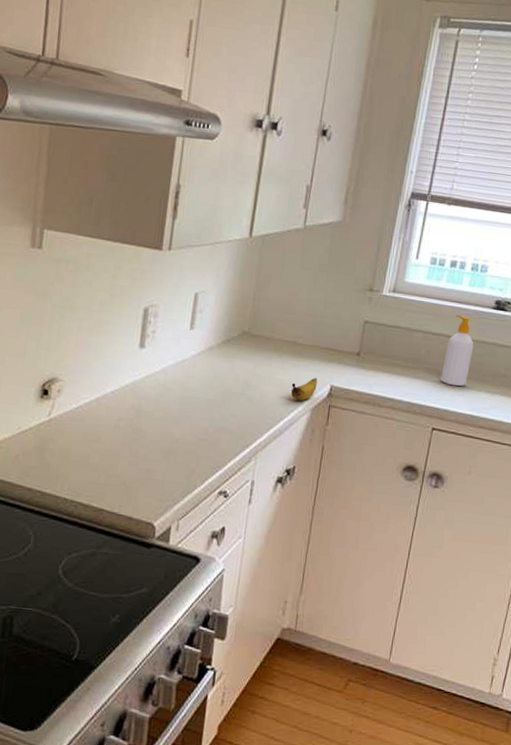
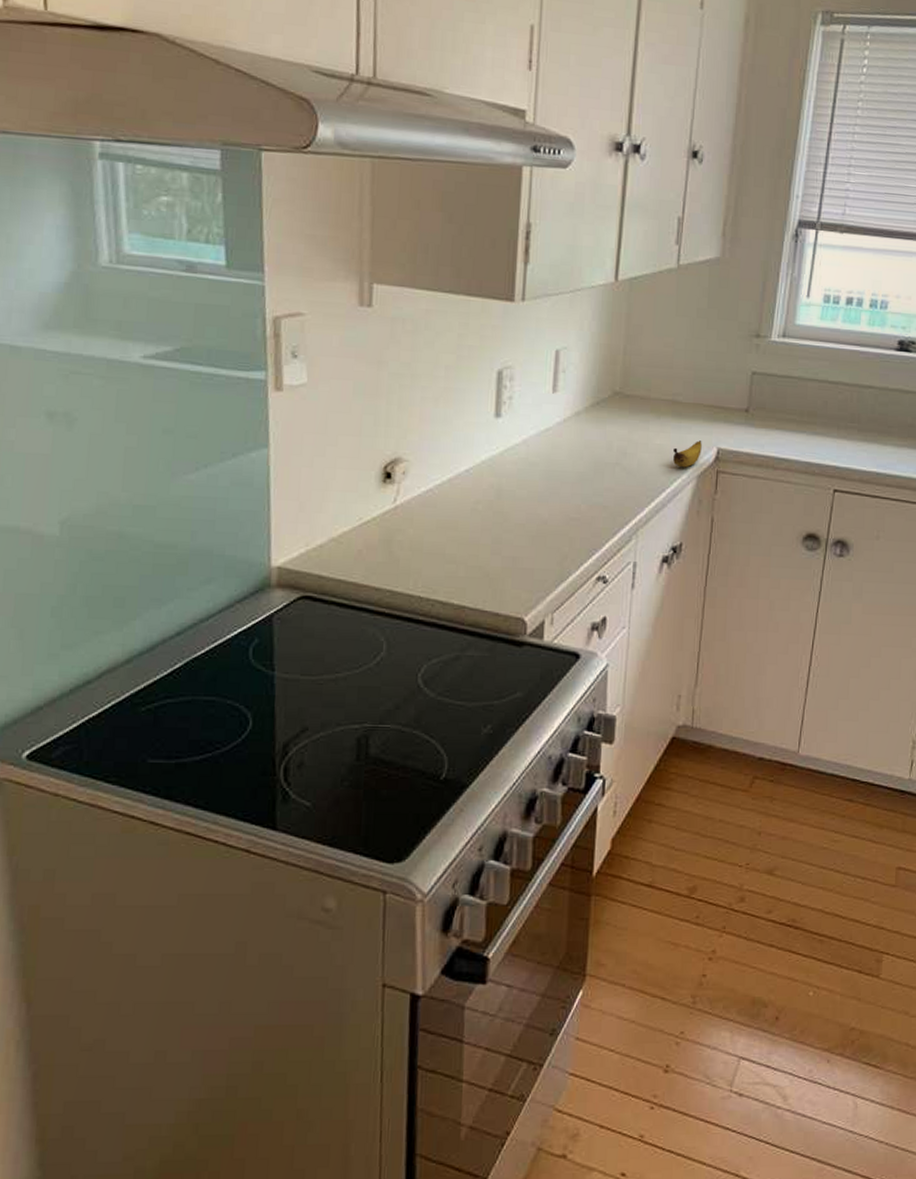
soap bottle: present [440,314,474,387] -> none [841,359,876,441]

